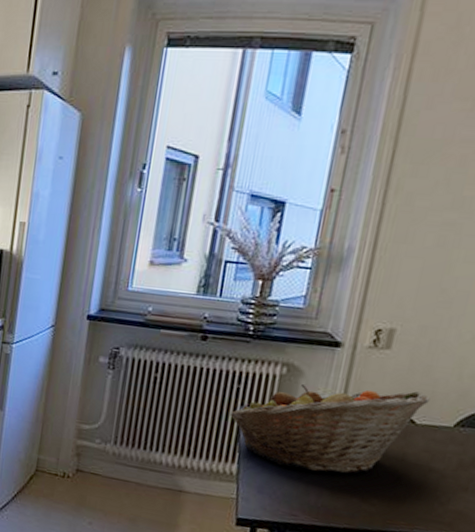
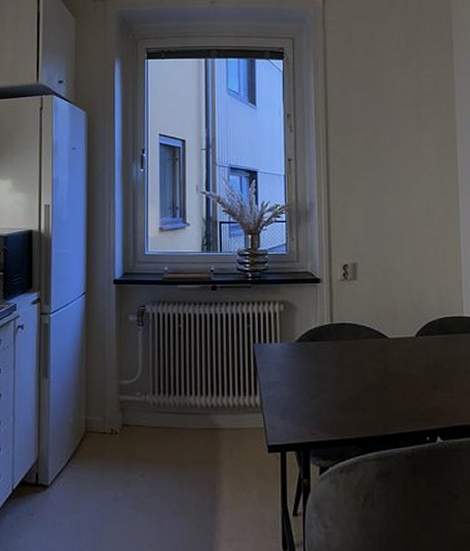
fruit basket: present [230,385,430,474] -> none [246,312,394,391]

